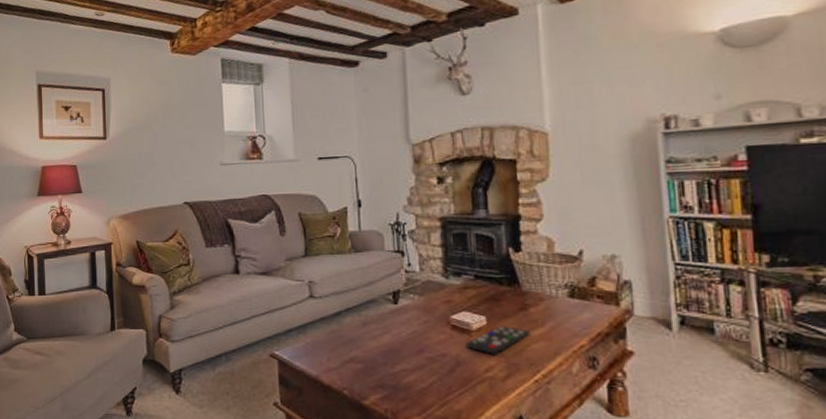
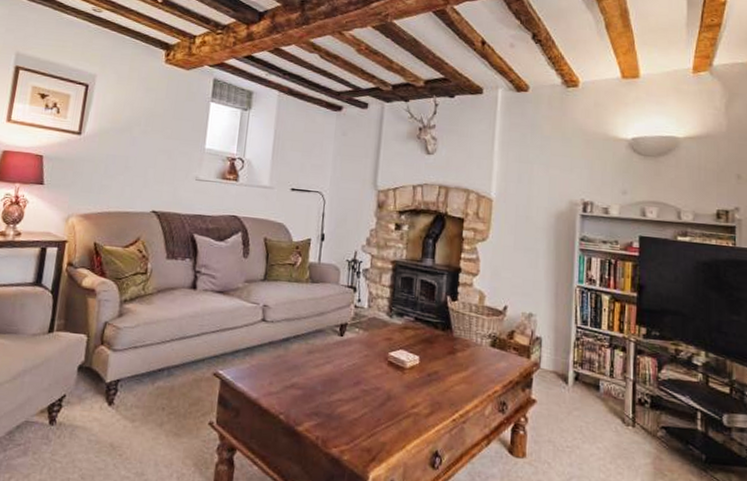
remote control: present [466,326,531,354] -> none [398,366,456,392]

